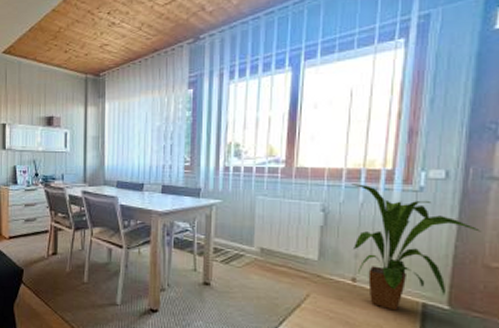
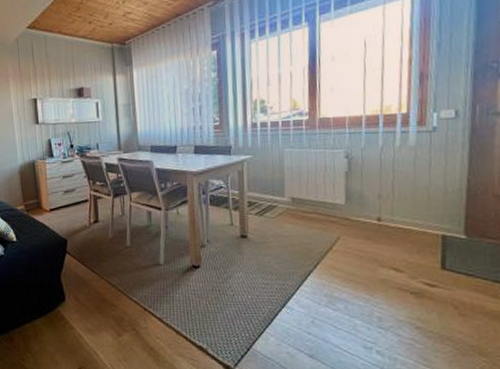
house plant: present [351,184,482,311] -> none [371,129,491,245]

